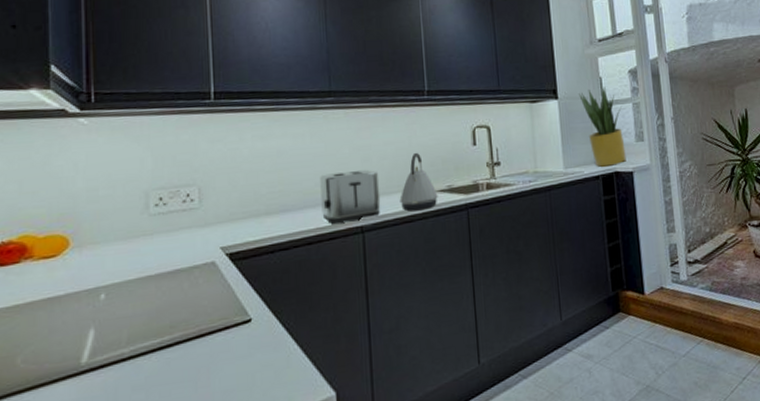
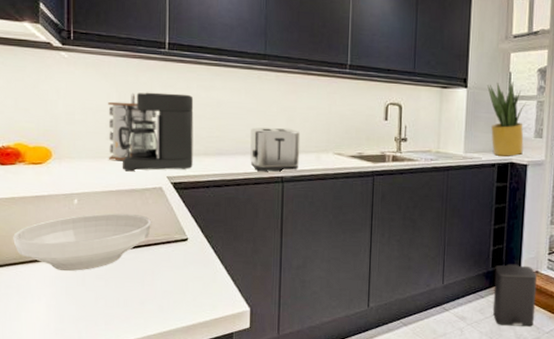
bowl: none [17,300,205,390] -> present [13,213,152,272]
spice rack: none [141,154,205,240] -> present [108,92,157,162]
coffee maker: none [155,147,252,248] -> present [118,92,194,171]
kettle: present [399,152,438,212] -> none [316,119,349,172]
pedal bin: none [616,283,668,357] -> present [492,263,538,327]

